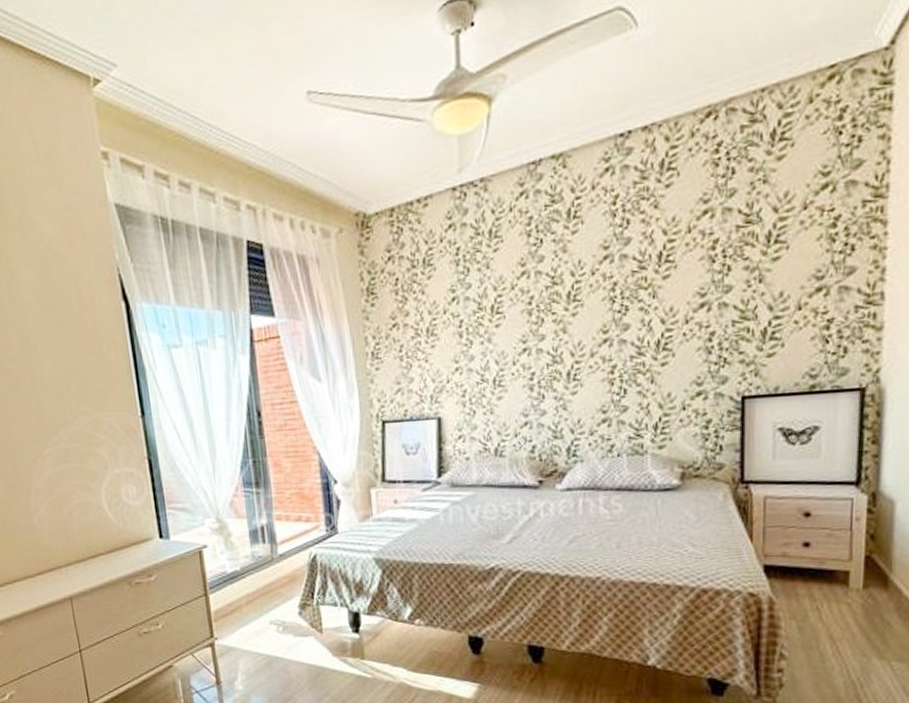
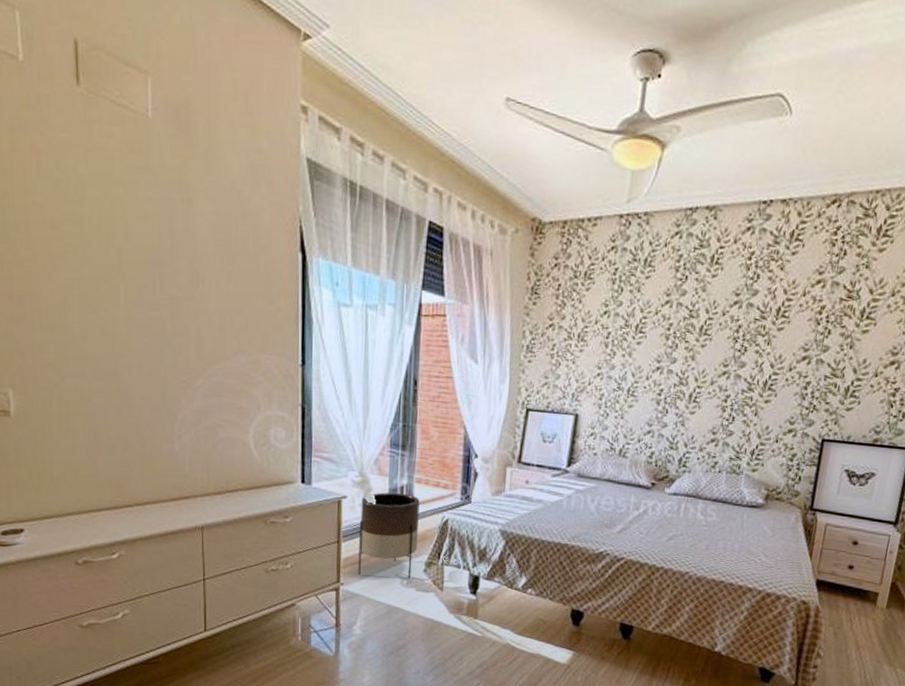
planter: none [222,533,289,626] -> present [358,492,420,579]

